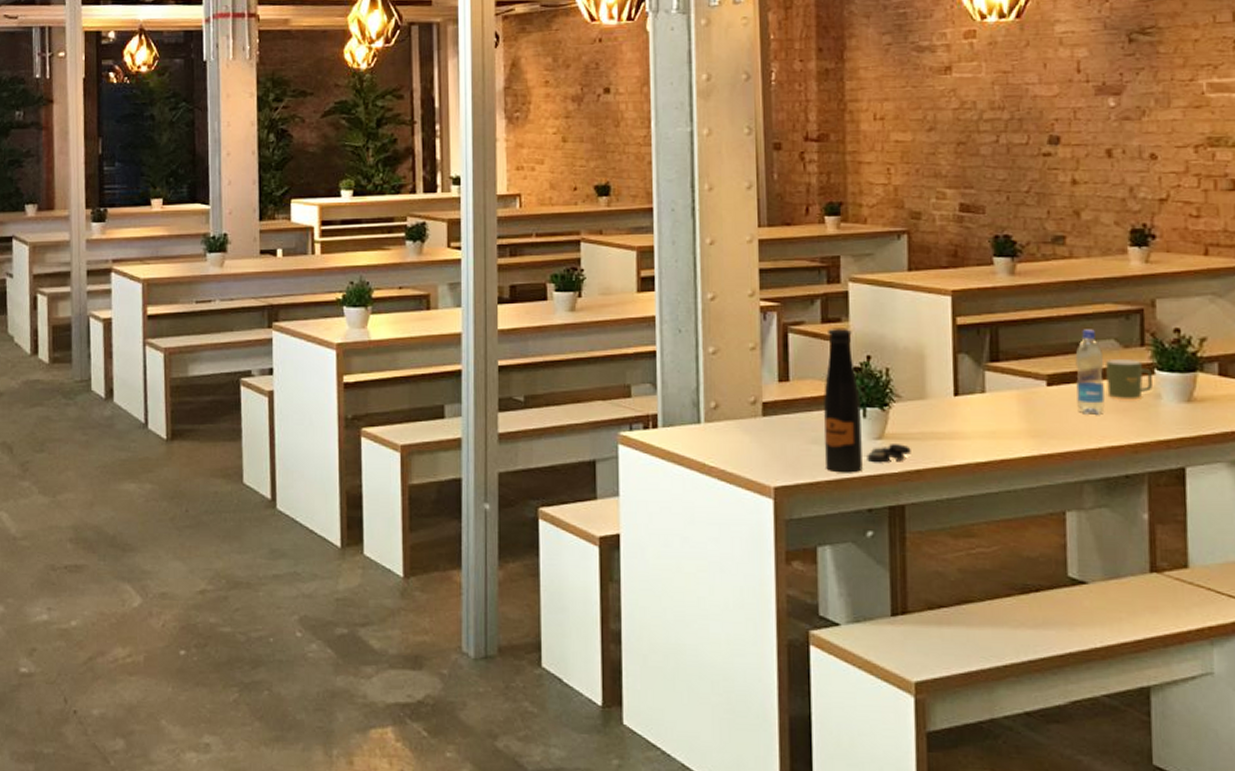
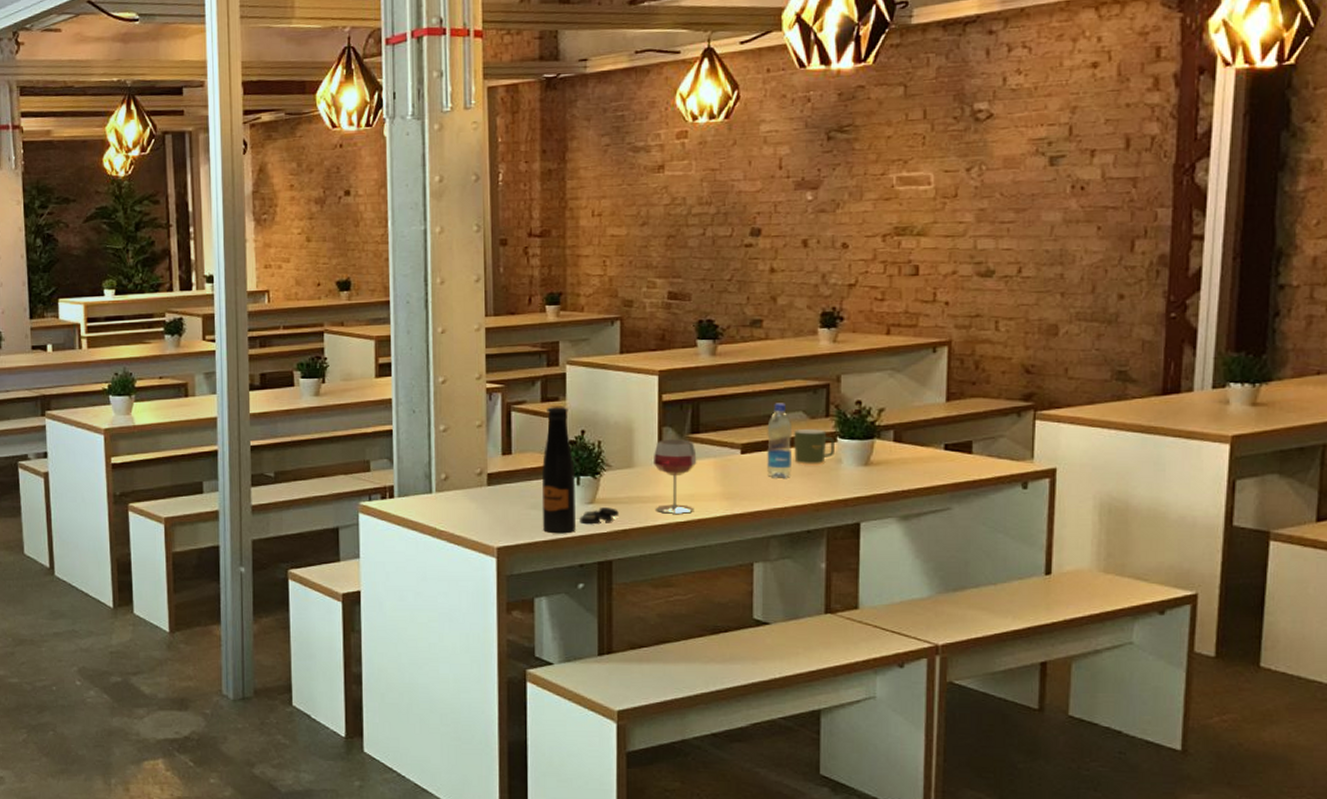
wineglass: none [949,368,998,453] -> present [654,439,697,514]

